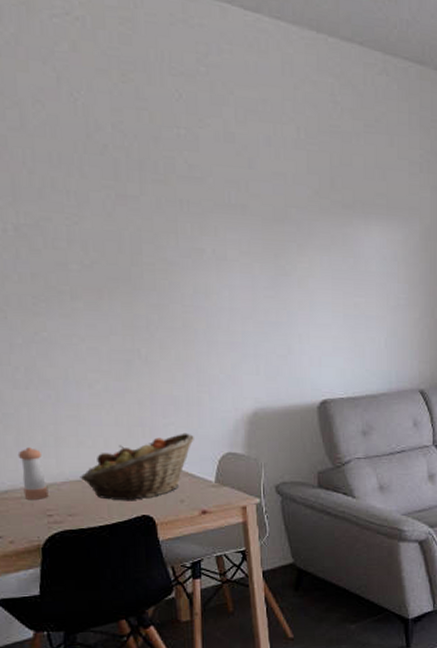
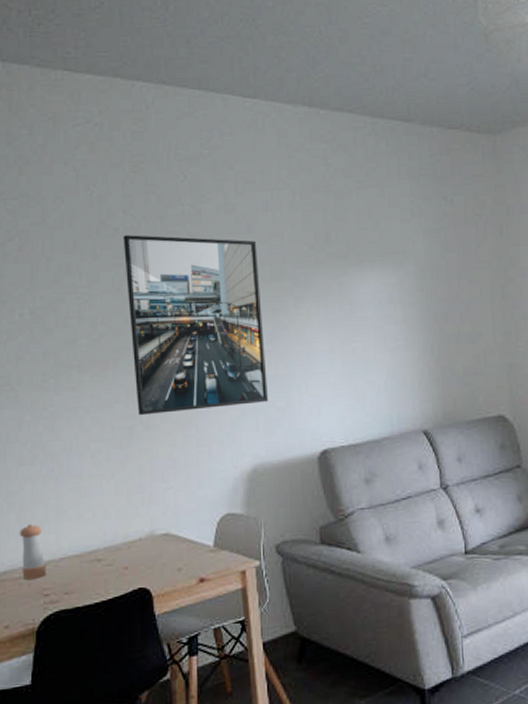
fruit basket: present [80,433,194,501] -> none [78,496,193,574]
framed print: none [113,154,269,350] -> present [122,235,268,416]

